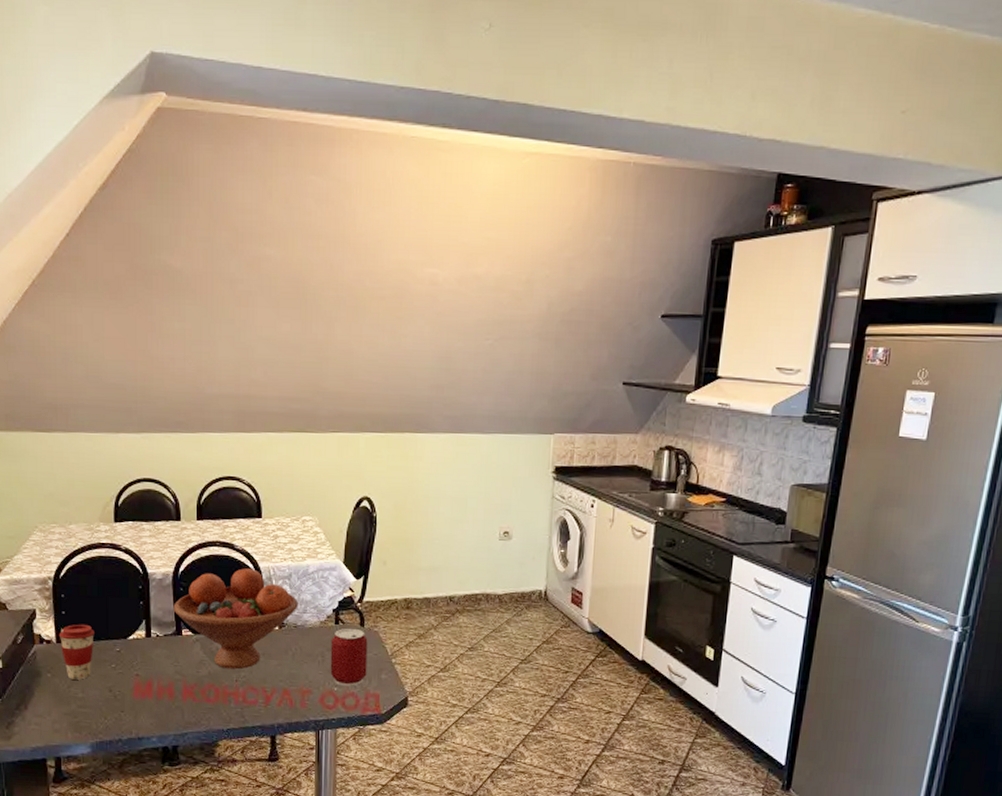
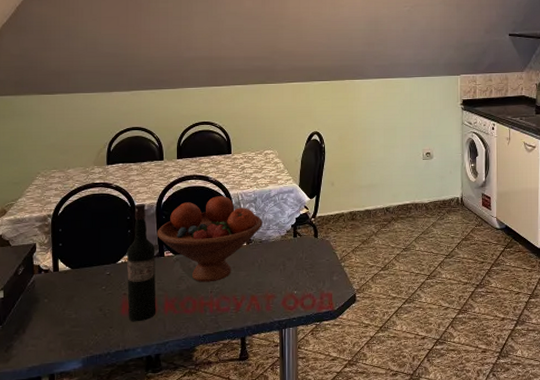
coffee cup: present [58,624,94,680] -> none [55,253,87,303]
wine bottle: none [139,570,173,708] -> present [127,203,156,322]
can: present [330,628,368,686] -> none [290,239,321,289]

